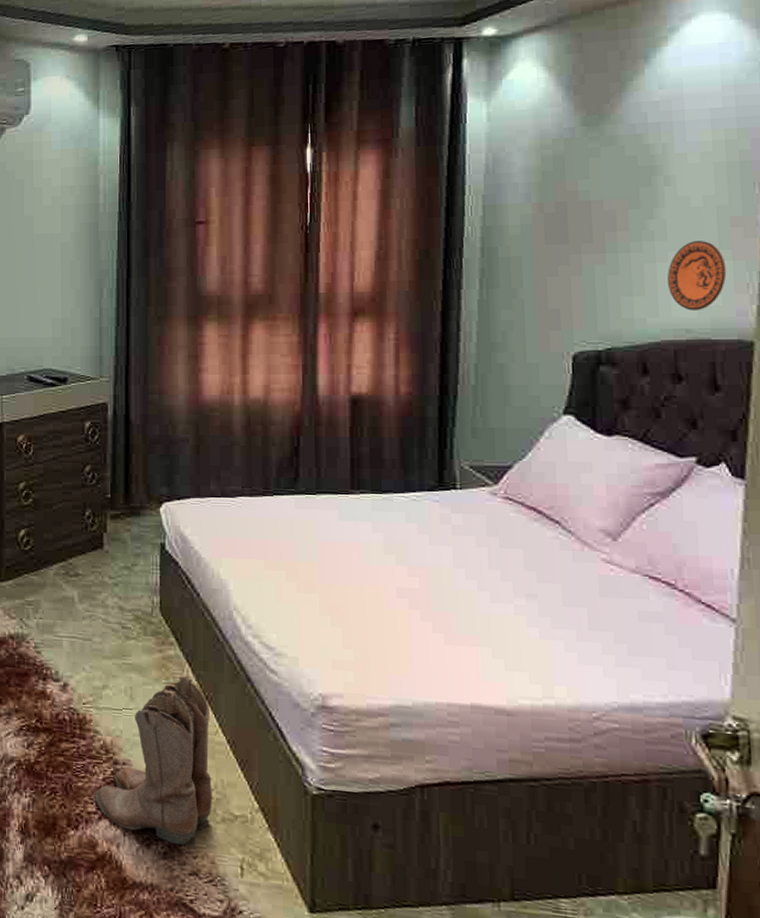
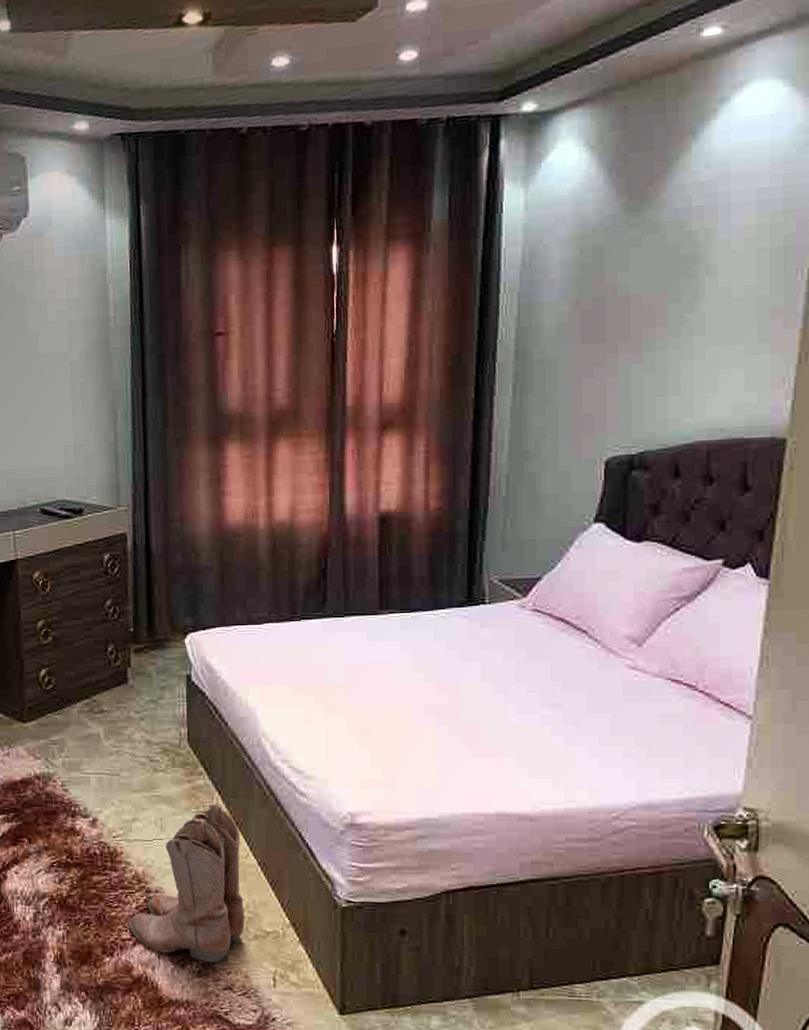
decorative plate: present [667,241,727,311] -> none [704,334,764,409]

